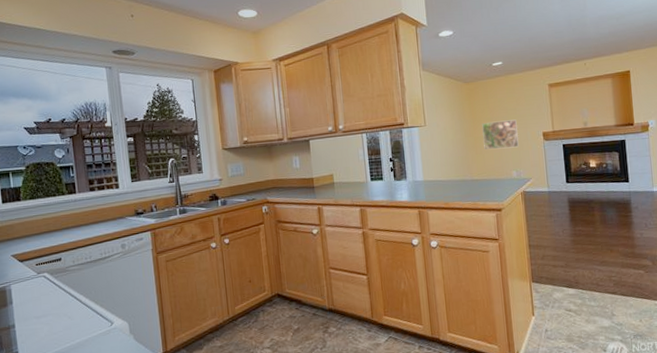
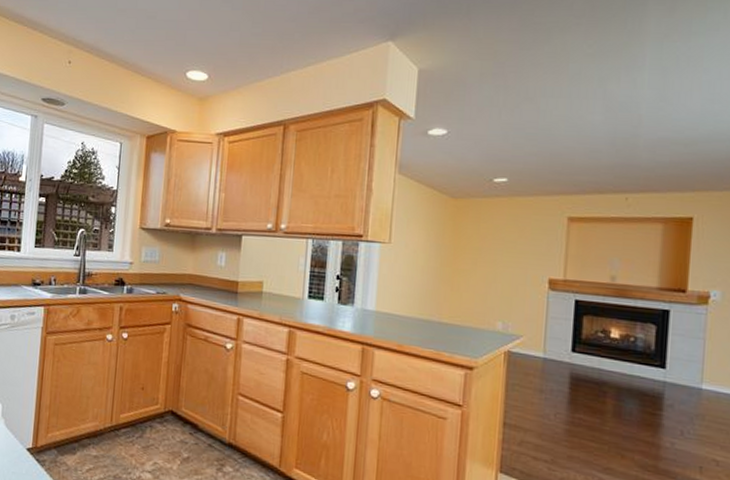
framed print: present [482,119,519,149] -> none [463,253,516,292]

